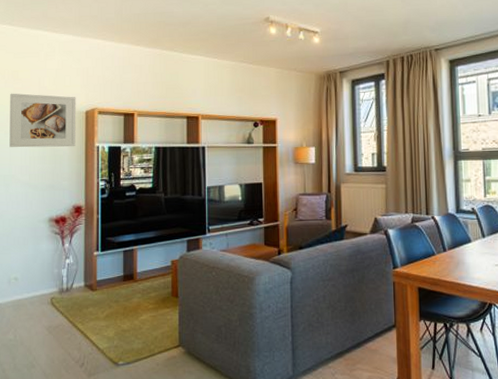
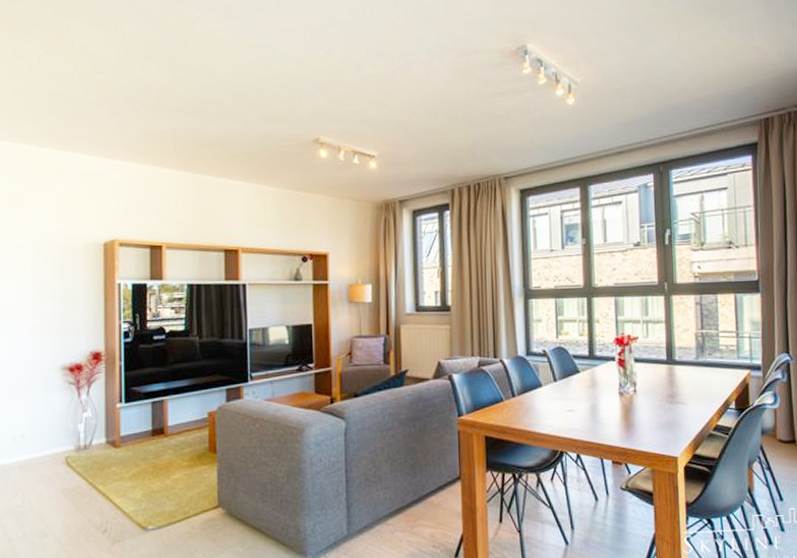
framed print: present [9,93,76,148] -> none [10,221,93,285]

